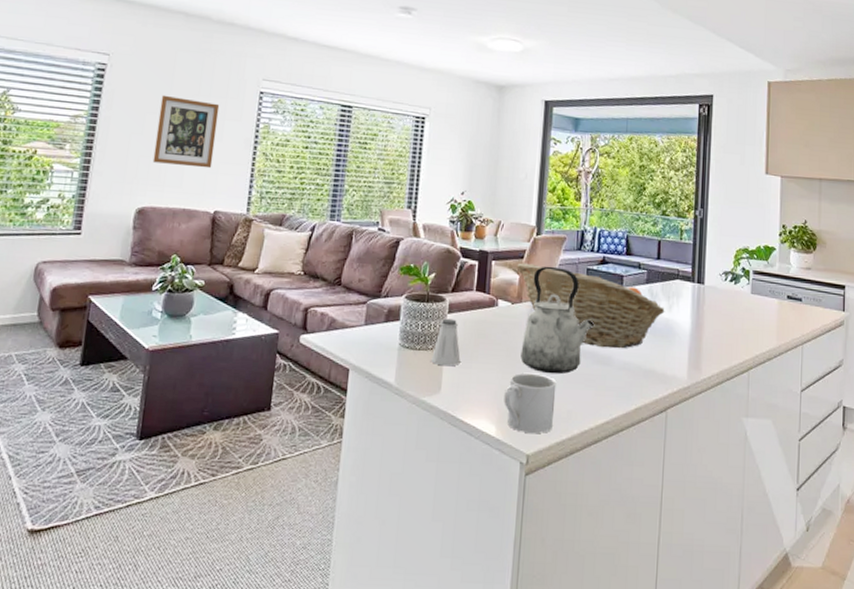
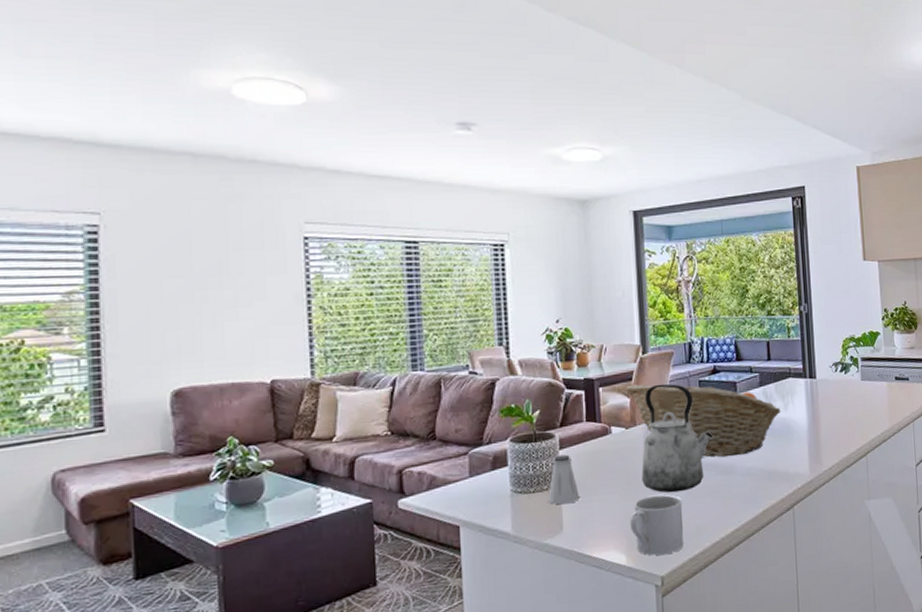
wall art: present [152,95,220,169] -> none [179,254,259,335]

